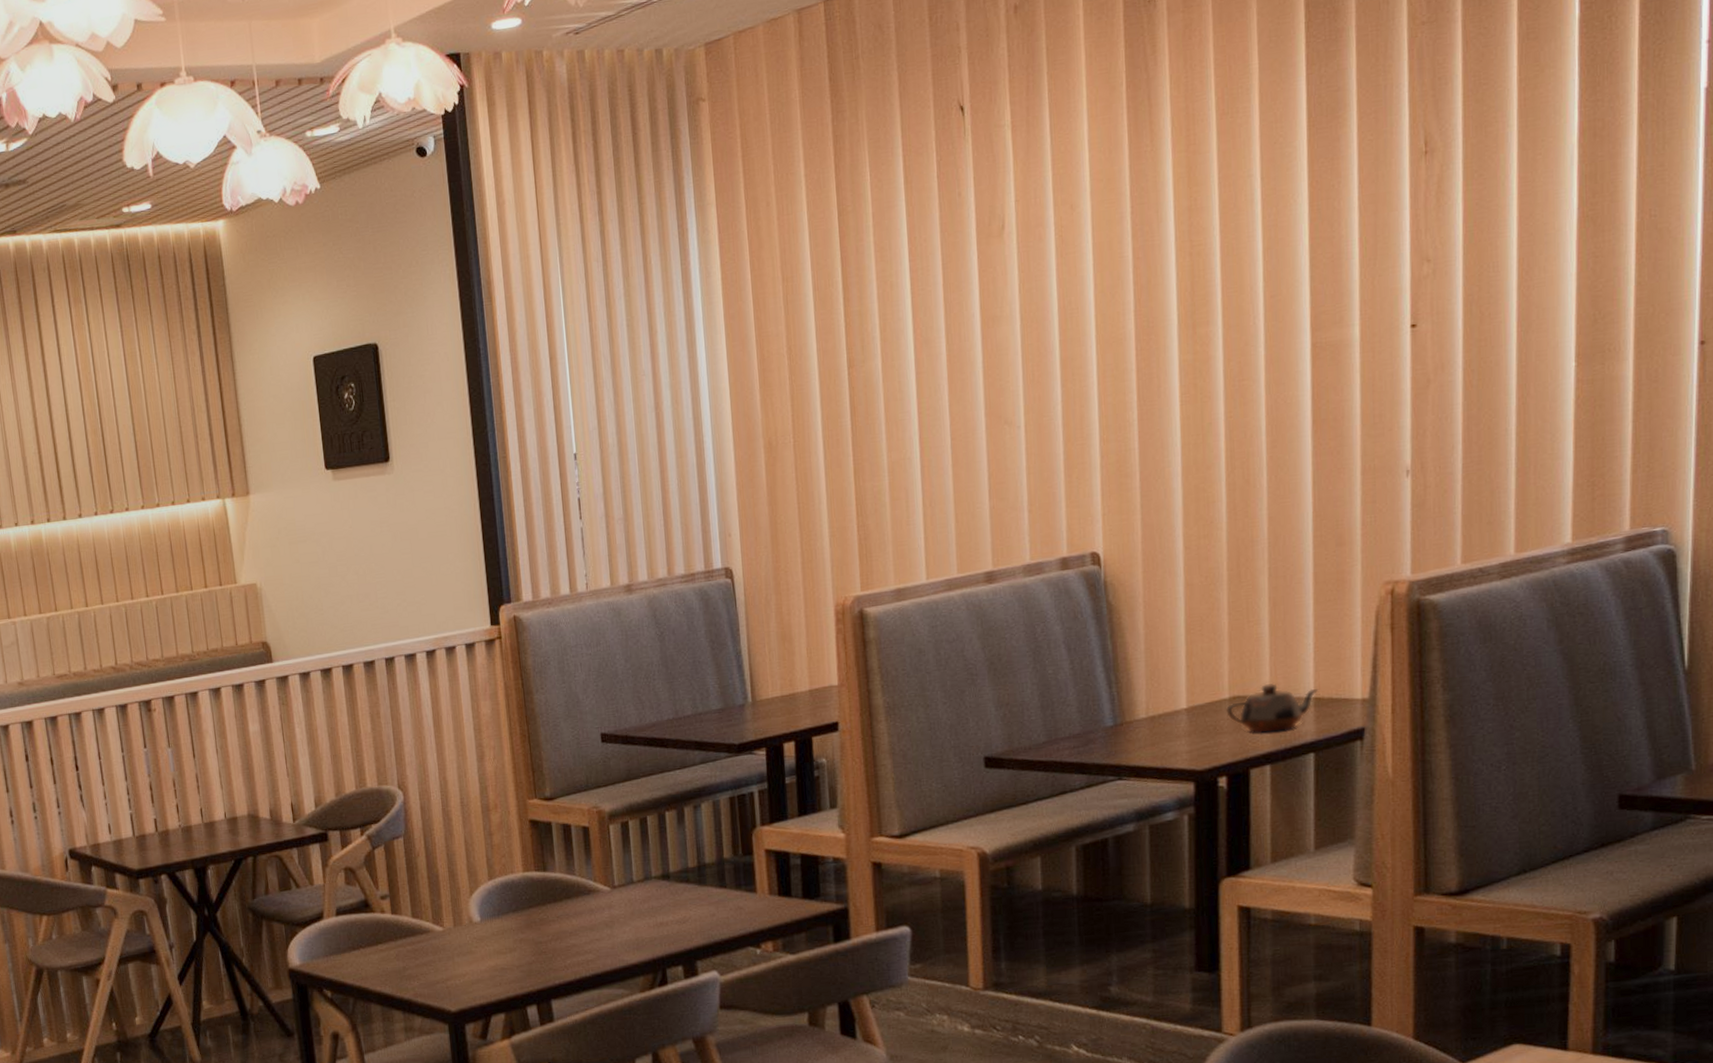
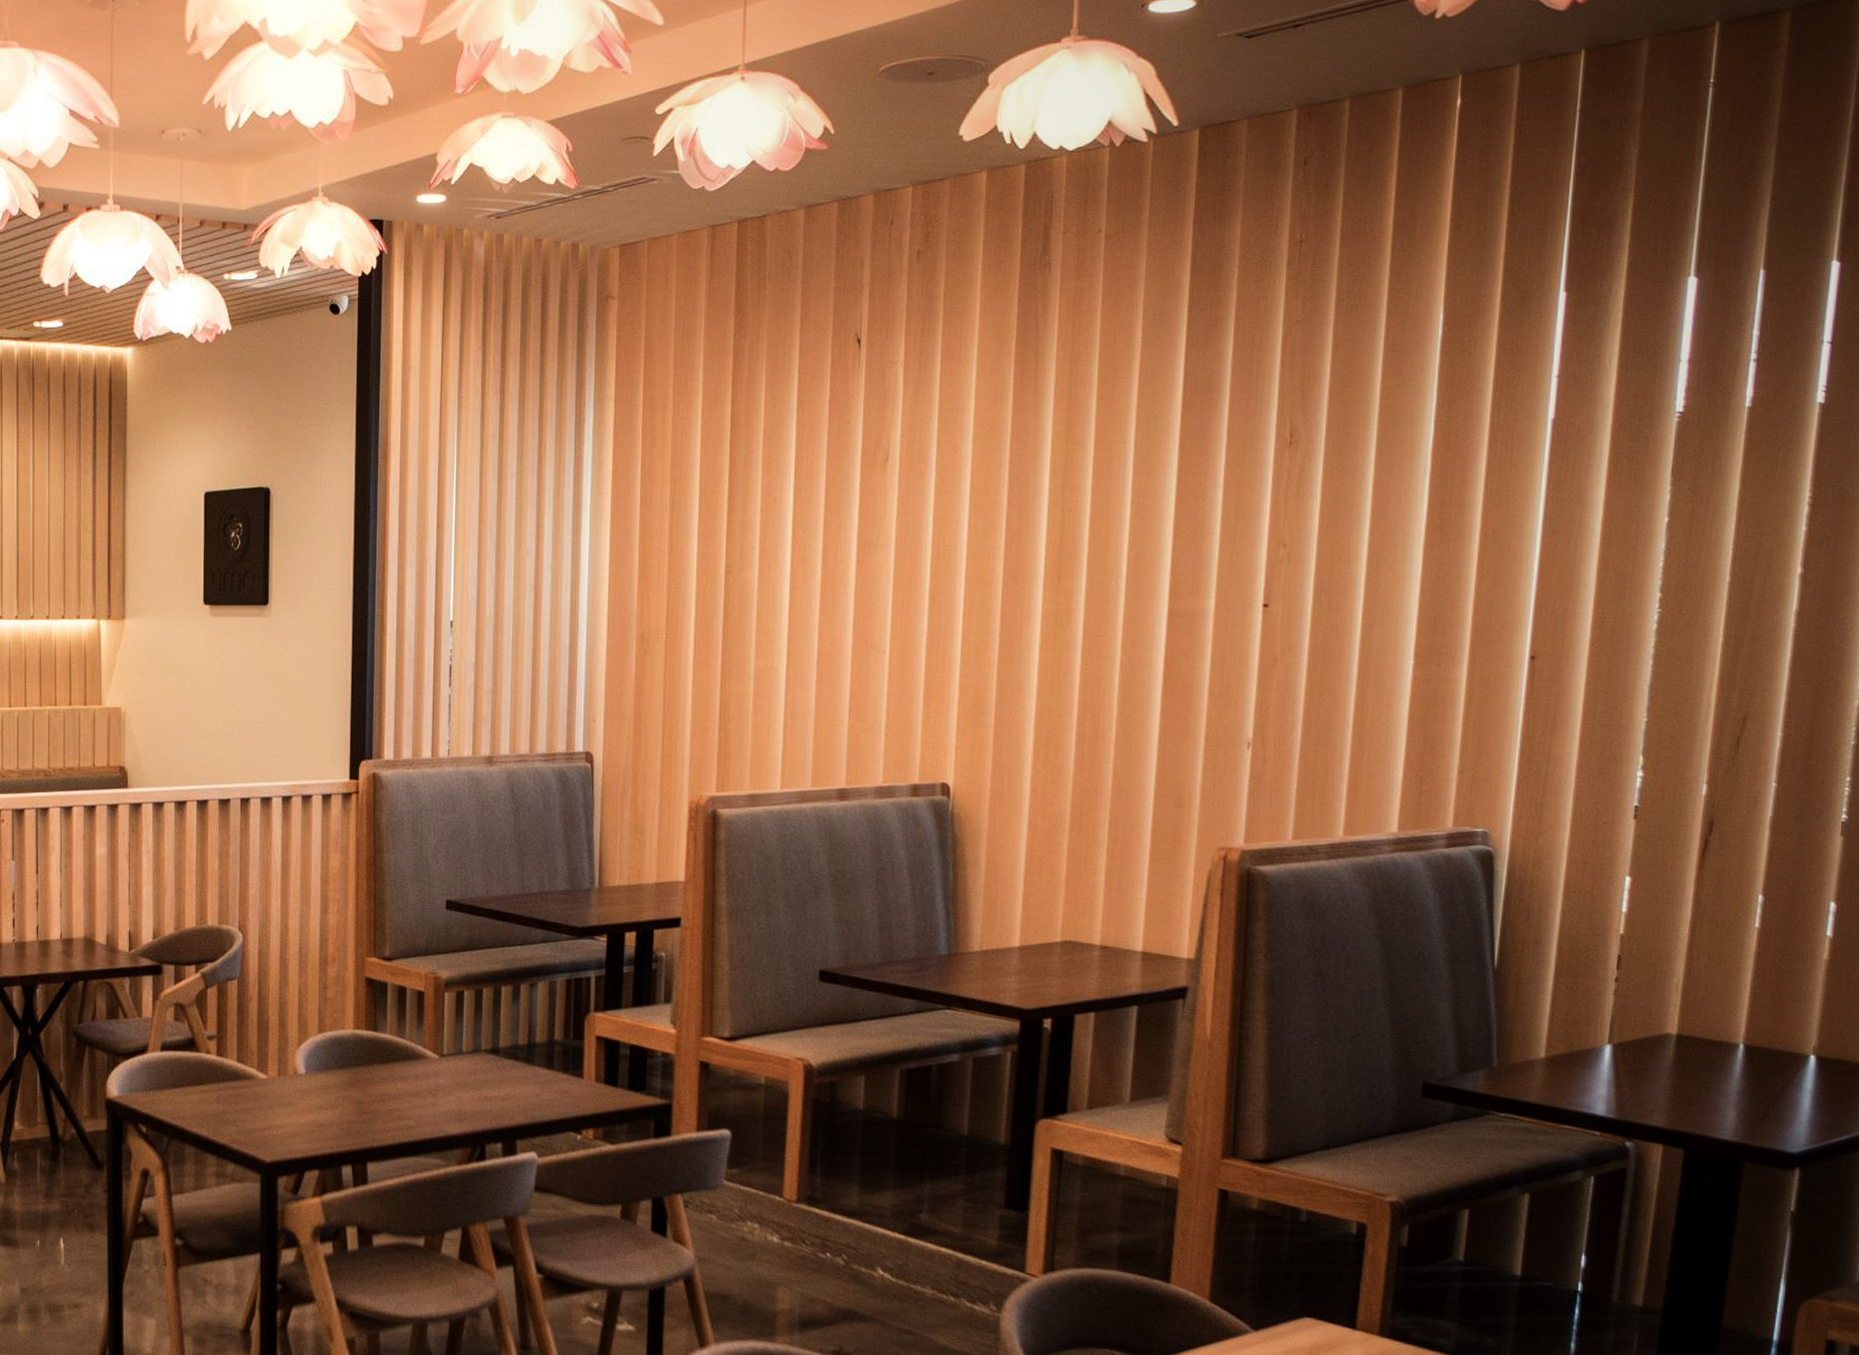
teapot: present [1226,682,1320,733] -> none [1057,932,1149,980]

